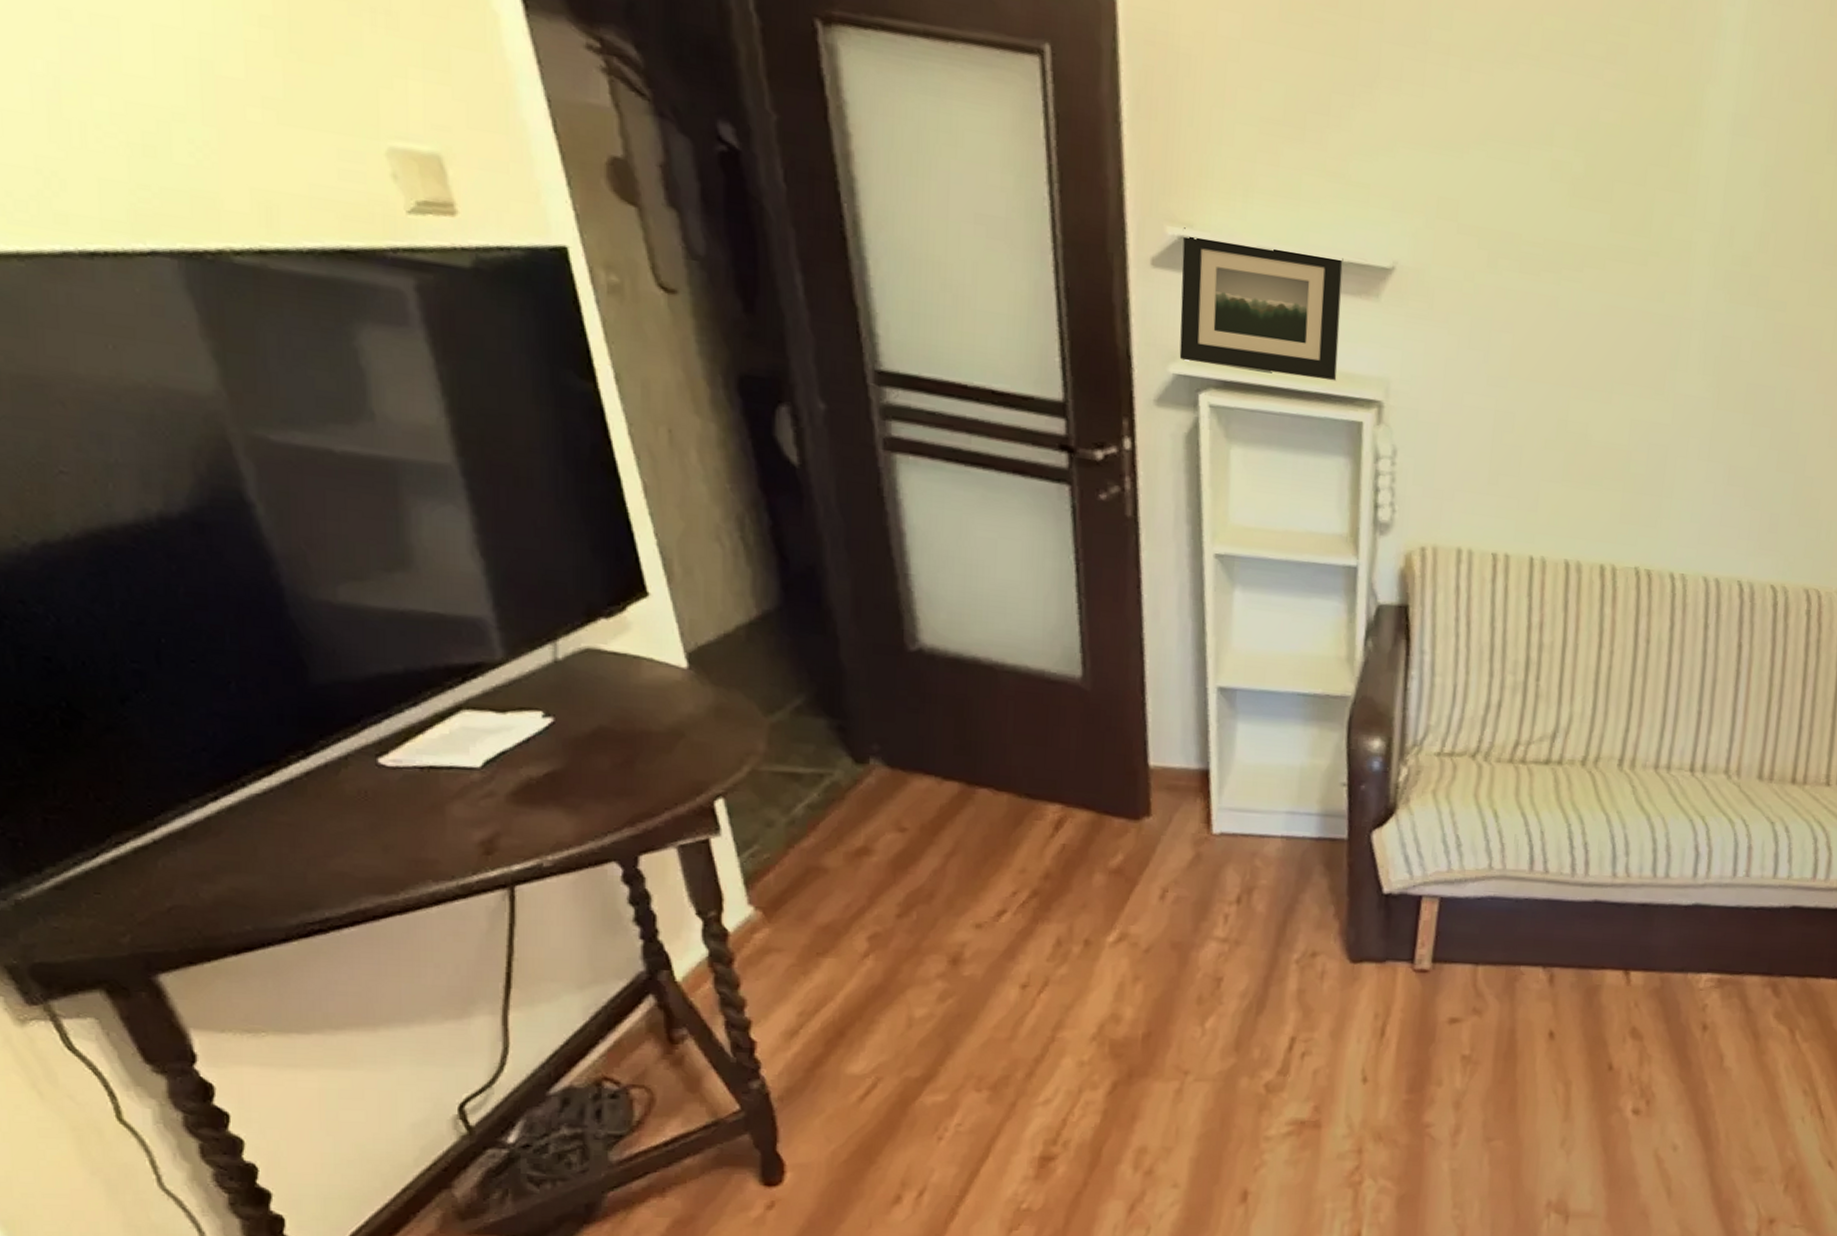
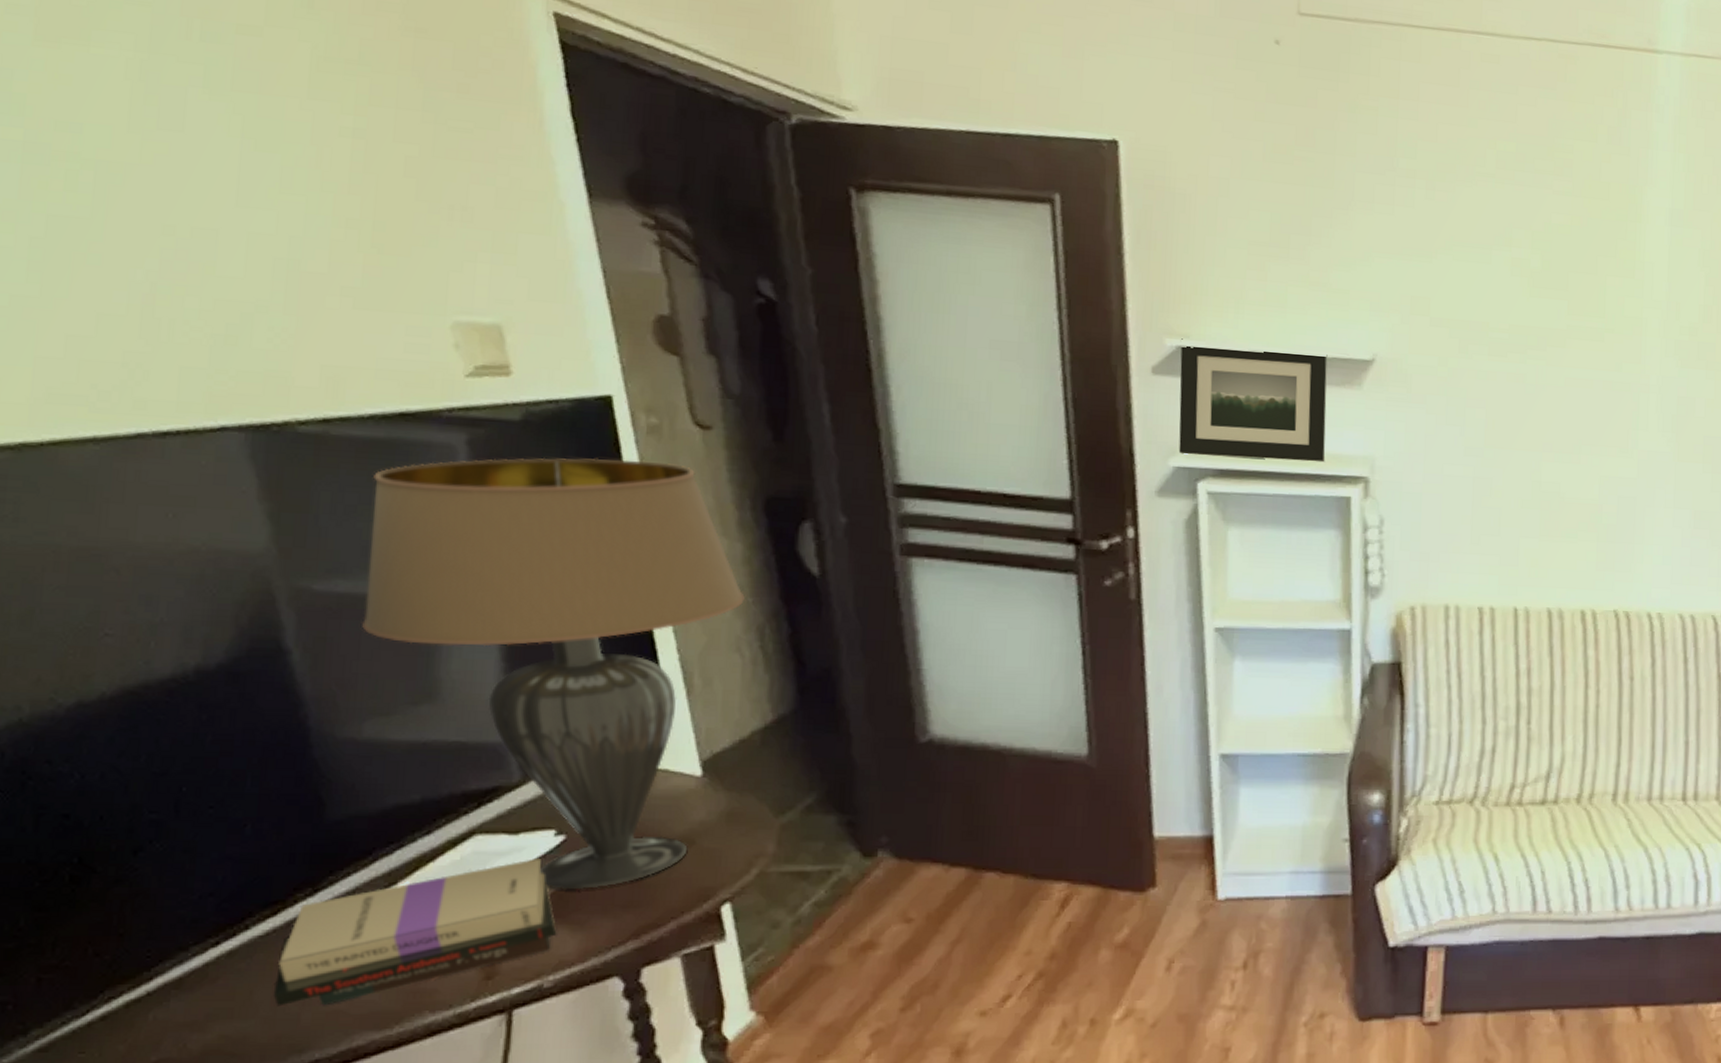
books: none [277,738,553,866] -> present [273,857,557,1007]
table lamp: none [320,308,722,774] -> present [362,457,745,890]

